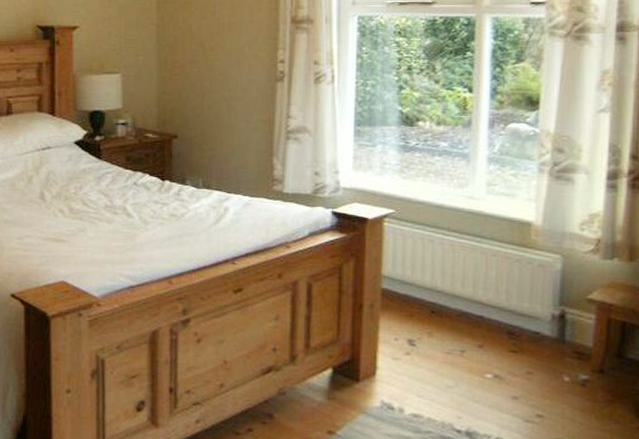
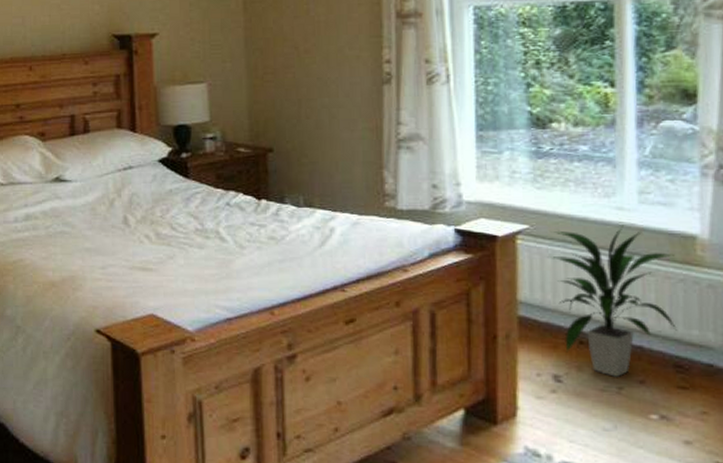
indoor plant: none [409,212,513,342] -> present [547,225,678,377]

